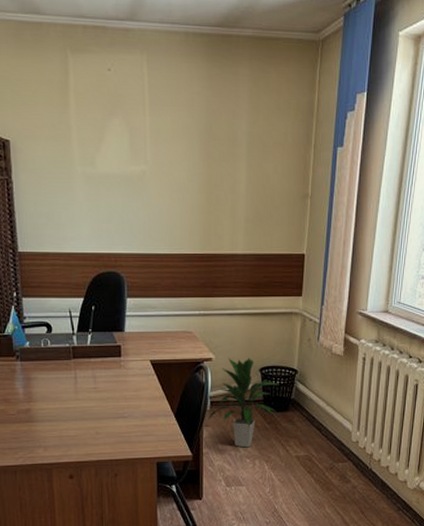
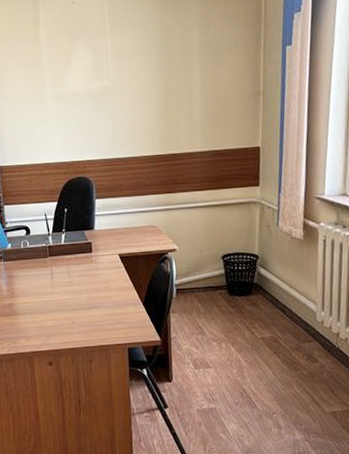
indoor plant: present [207,358,279,448] -> none [174,246,242,332]

